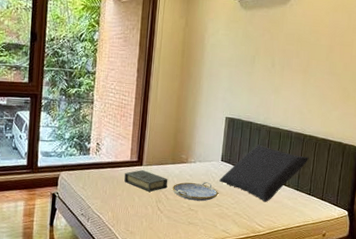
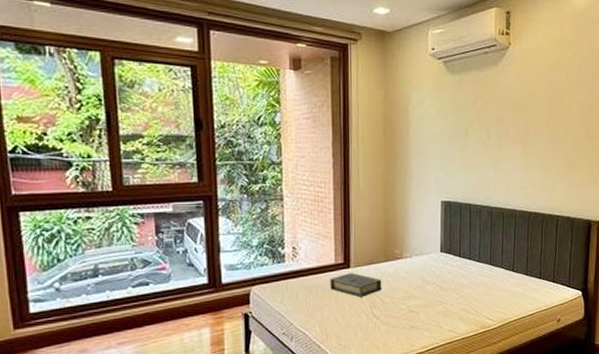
serving tray: present [172,182,218,202] -> none [387,278,440,301]
cushion: present [219,144,309,203] -> none [440,228,536,293]

